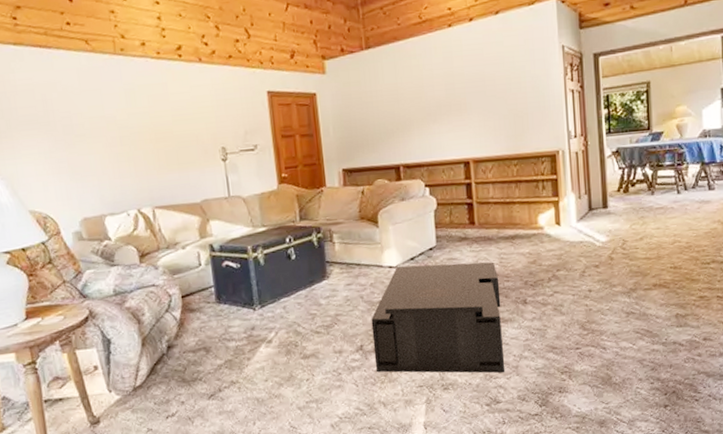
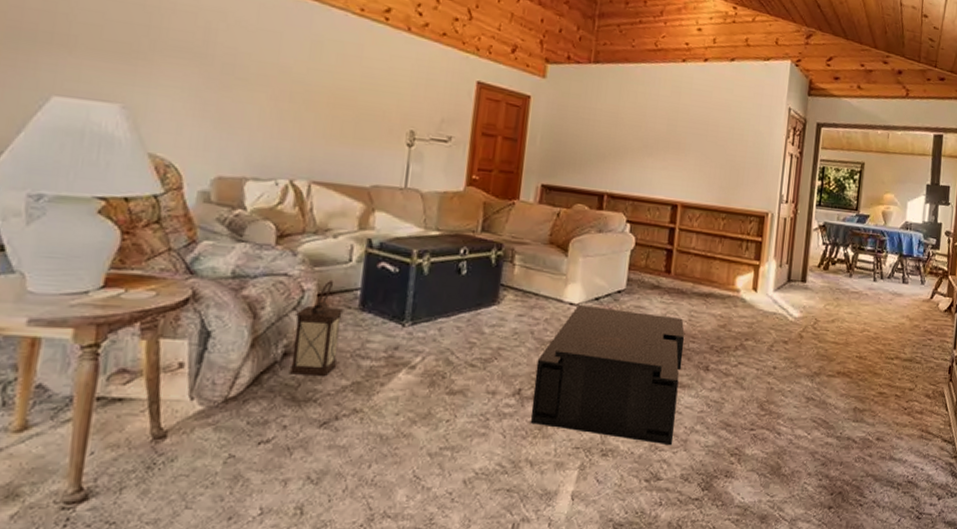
lantern: none [168,284,211,362] -> present [288,281,344,376]

